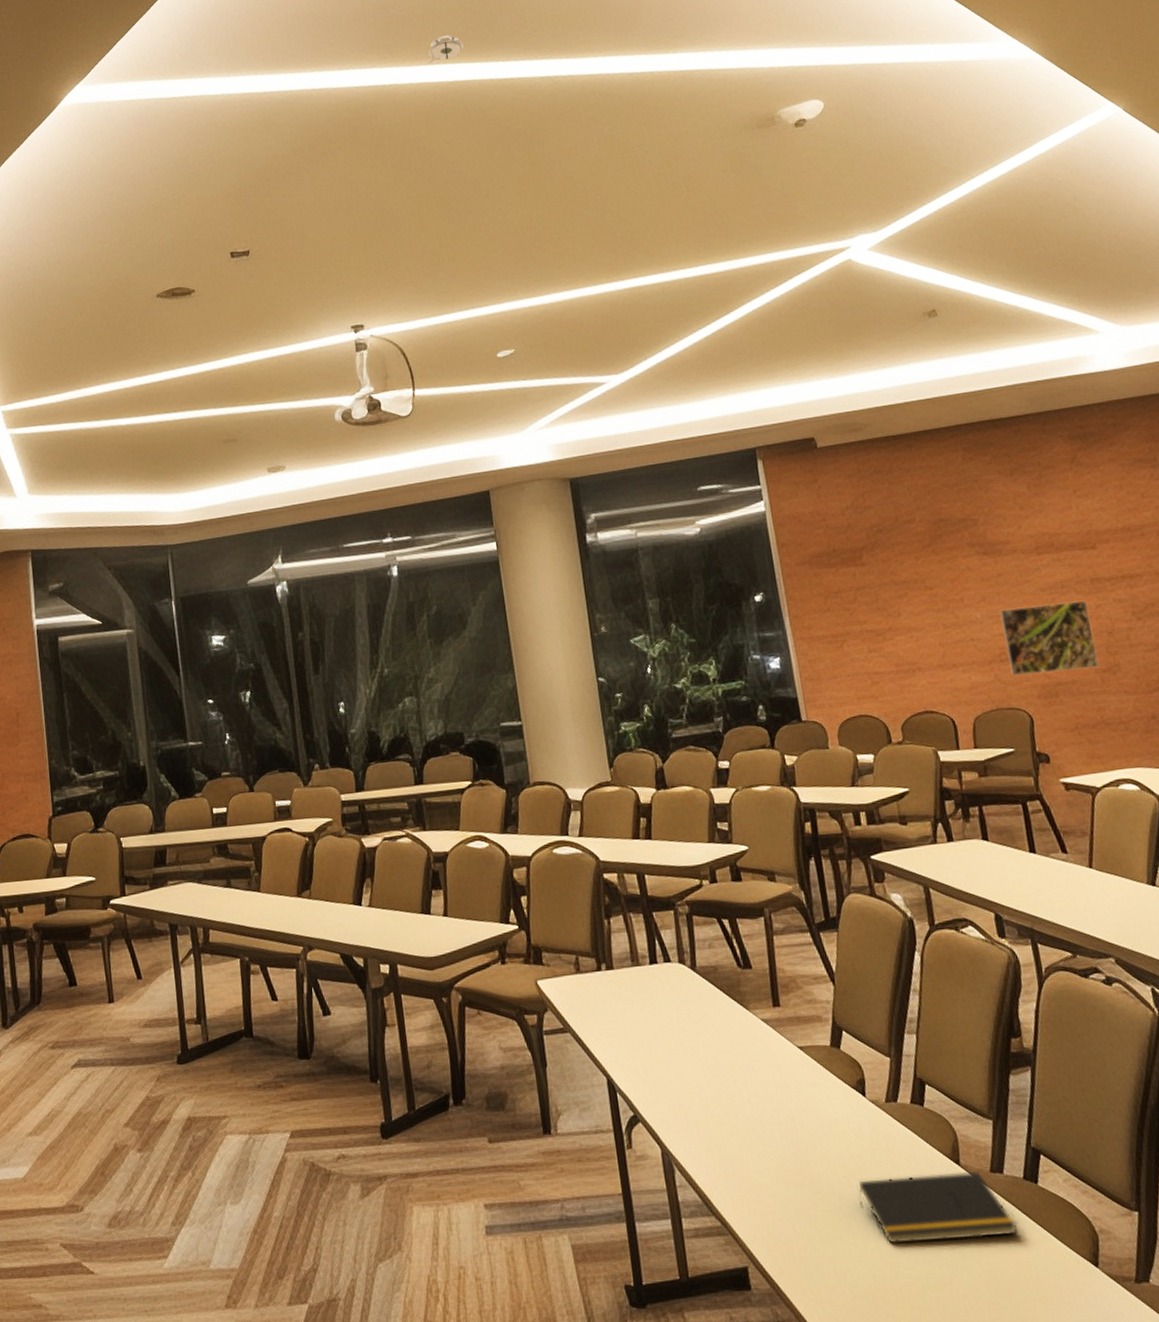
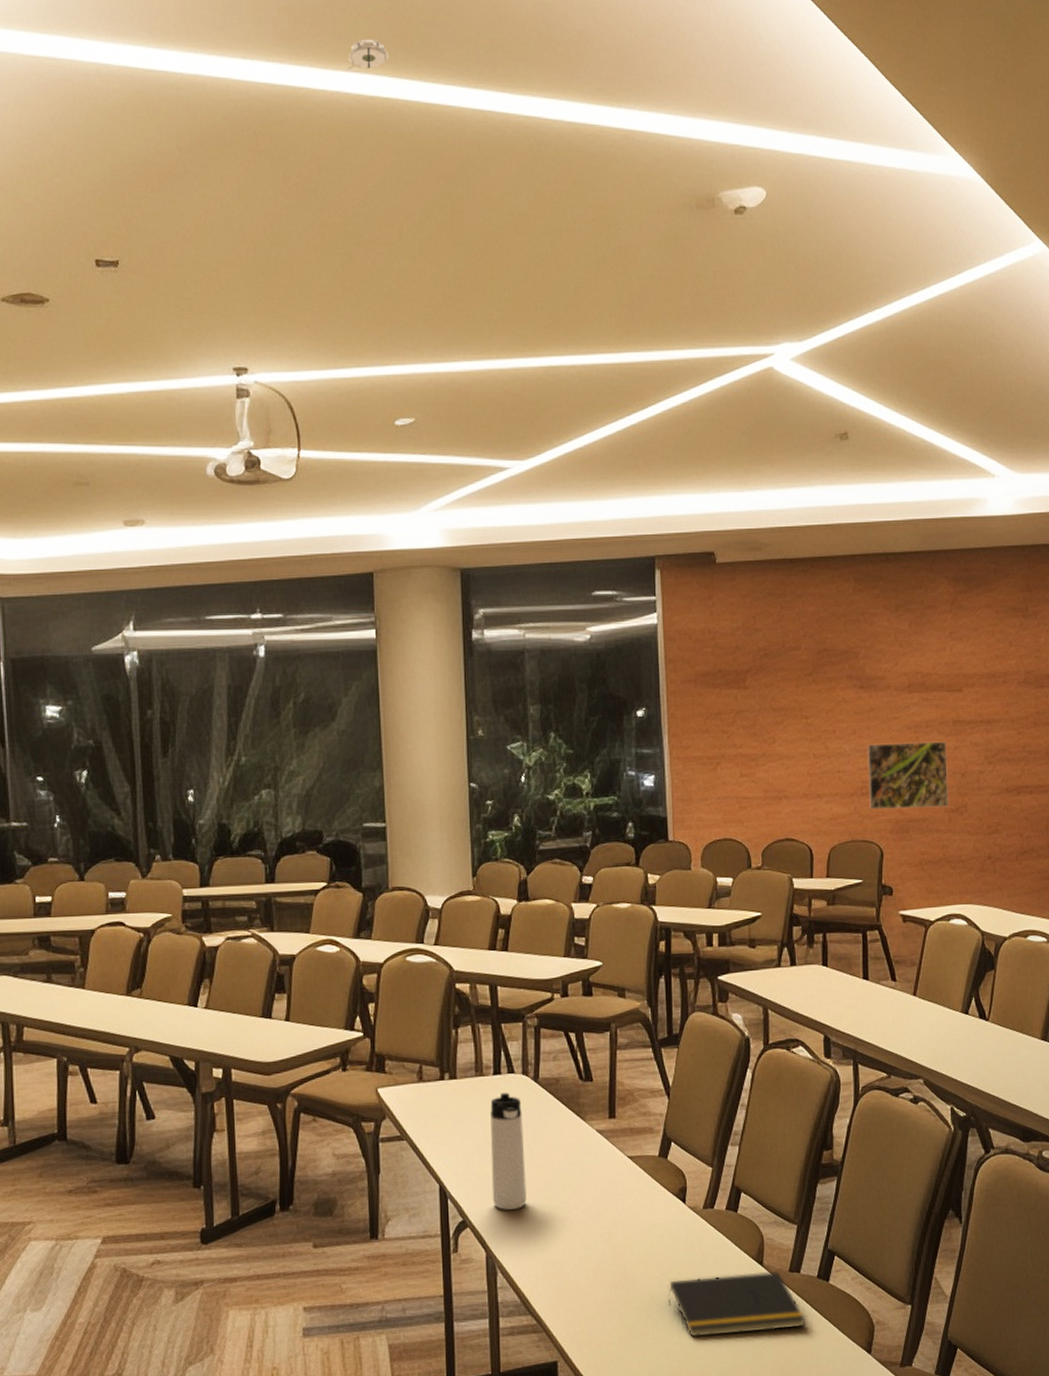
thermos bottle: none [649,982,697,1104] -> present [490,1092,527,1210]

